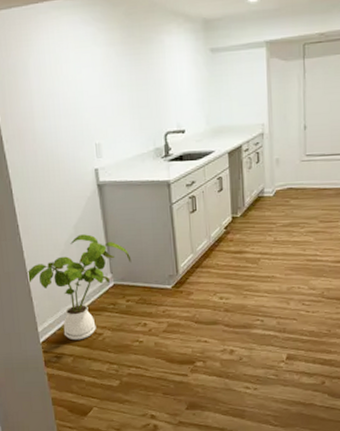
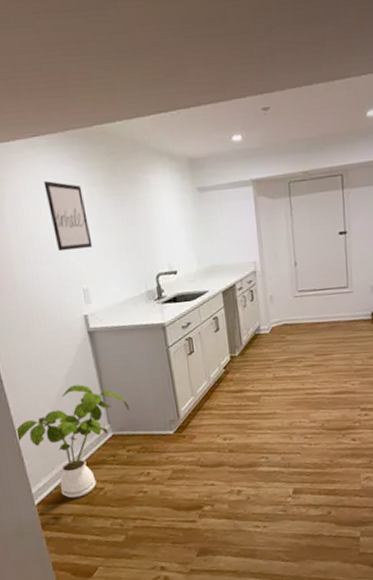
wall art: none [66,40,107,108] -> present [43,181,93,252]

